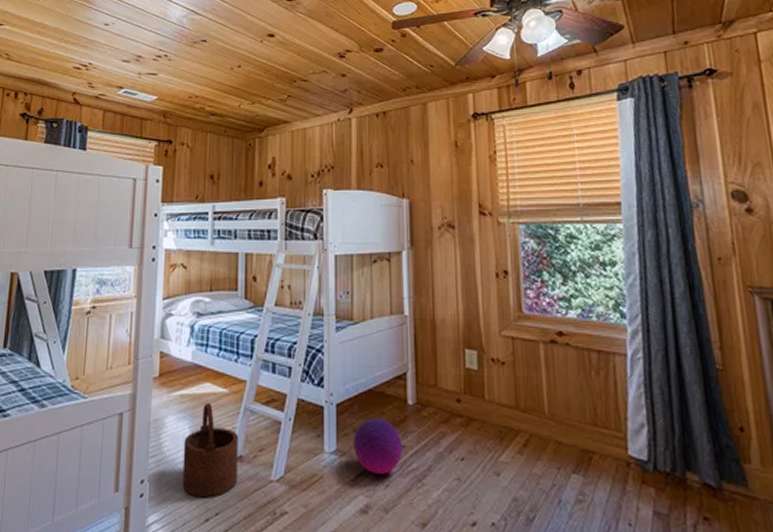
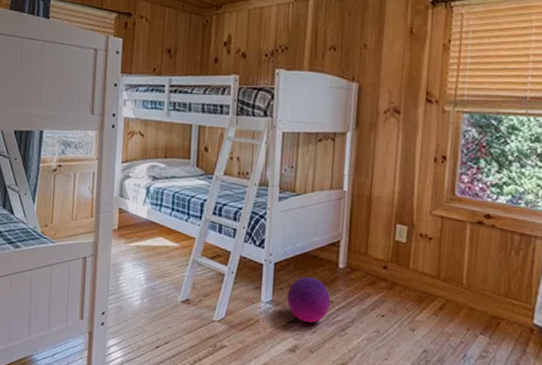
wooden bucket: present [182,403,238,498] -> none [137,254,187,330]

